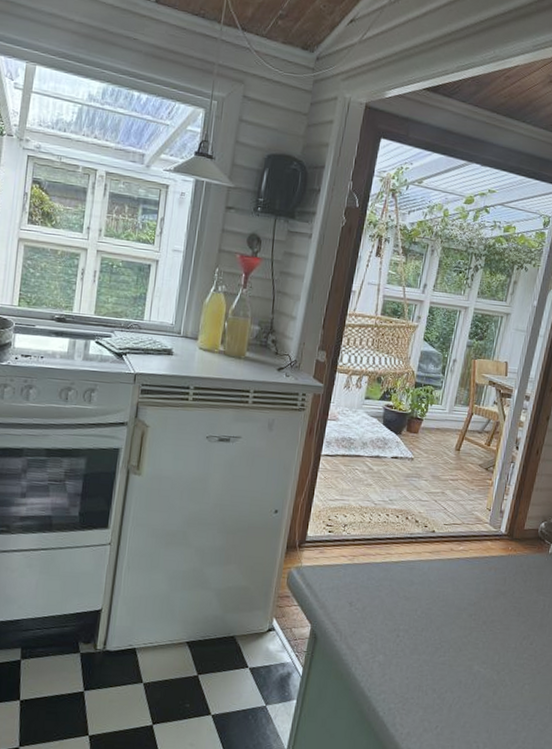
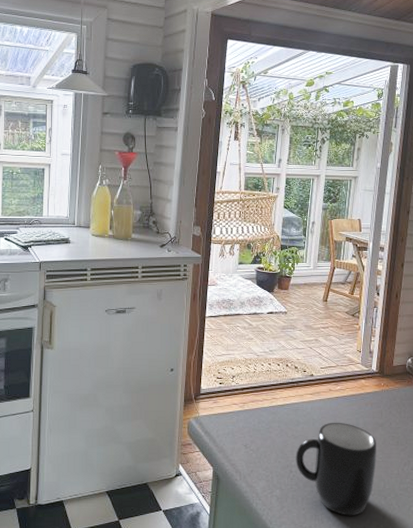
mug: none [404,585,496,690] -> present [295,422,376,516]

